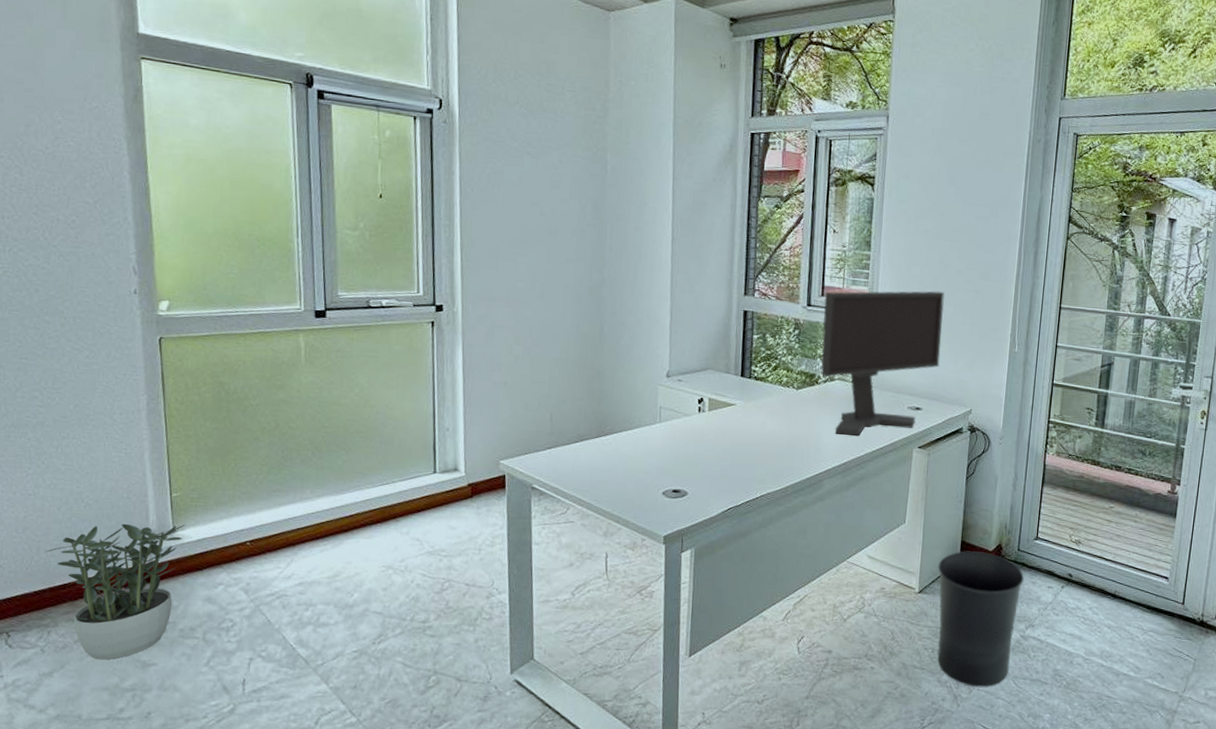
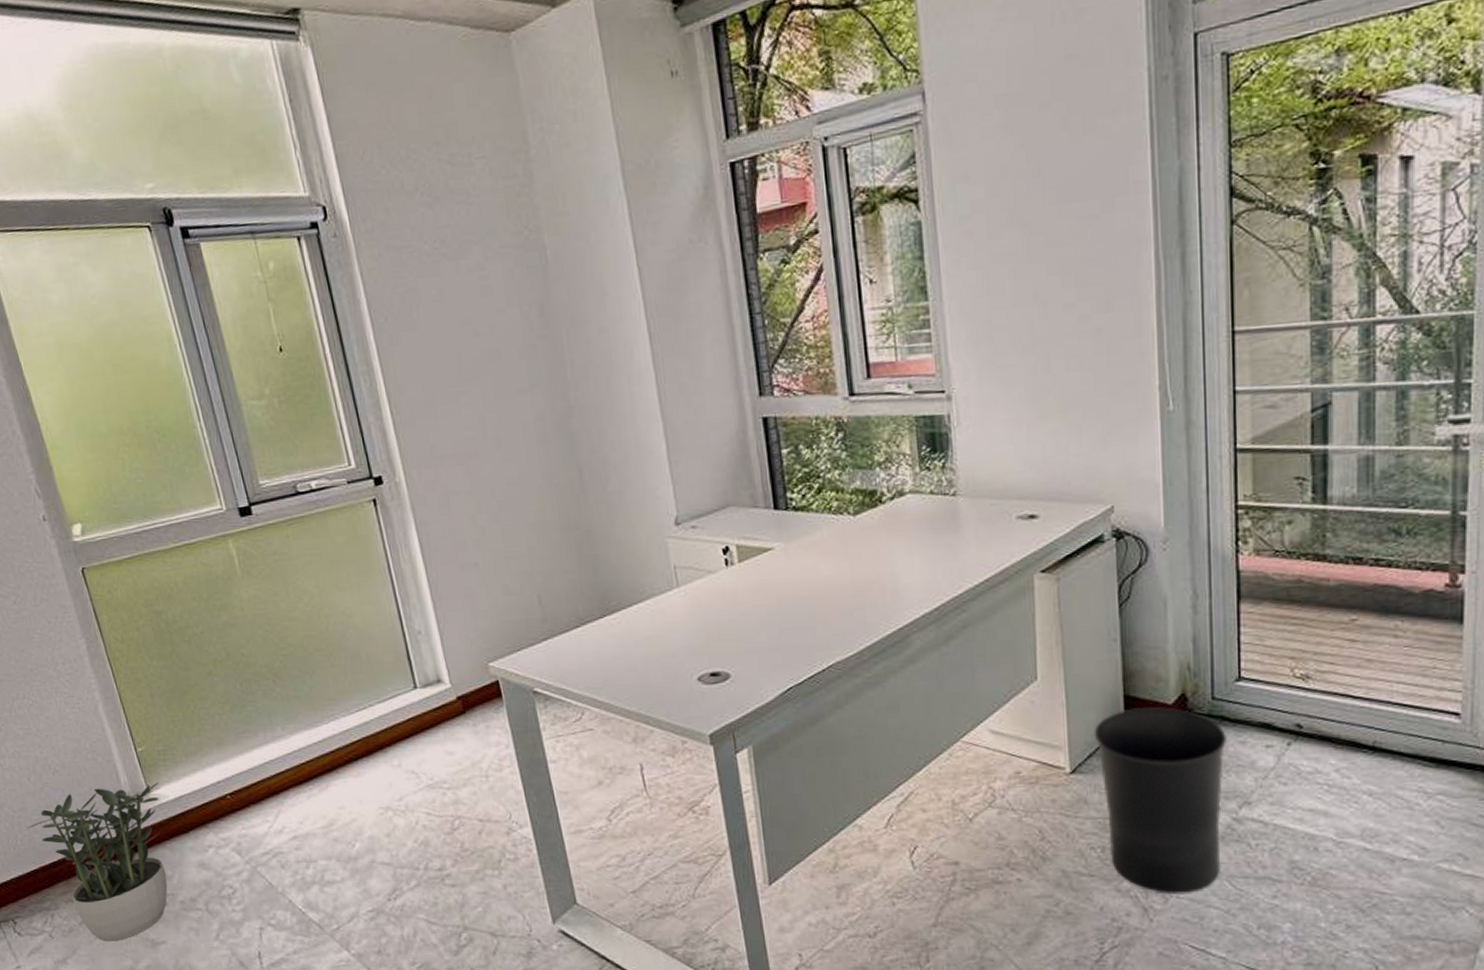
monitor: present [820,291,945,437] -> none [871,340,1056,569]

